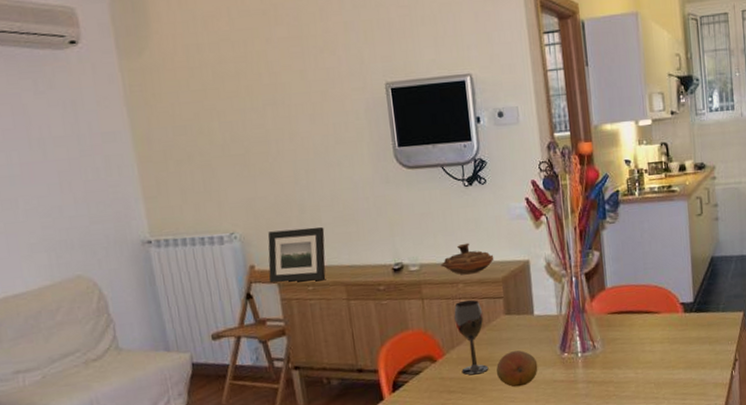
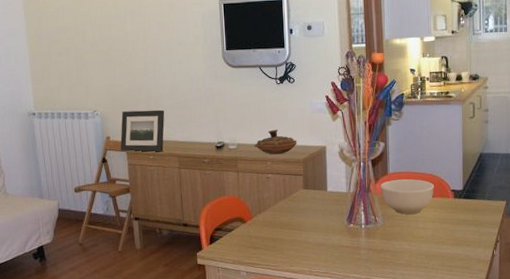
wine glass: present [454,300,489,375] -> none [262,175,288,236]
fruit: present [496,350,538,387] -> none [294,219,328,249]
bowl: none [598,293,661,337] -> present [381,179,434,214]

